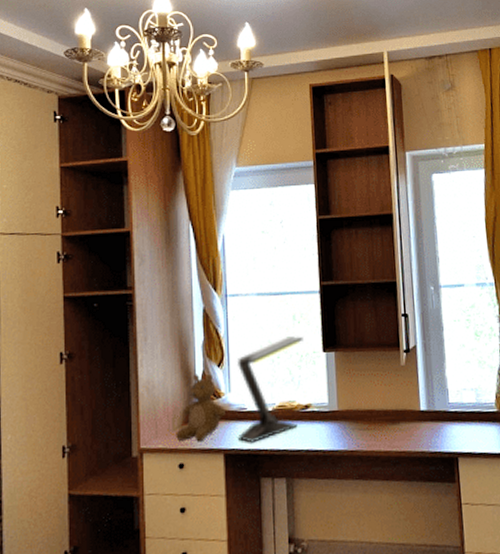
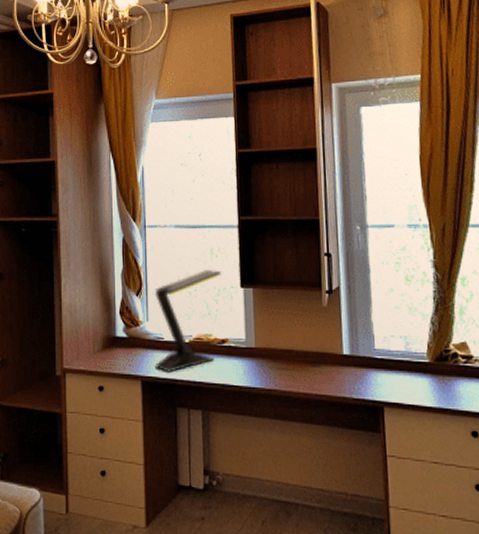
teddy bear: present [176,374,225,442] -> none [96,301,143,367]

